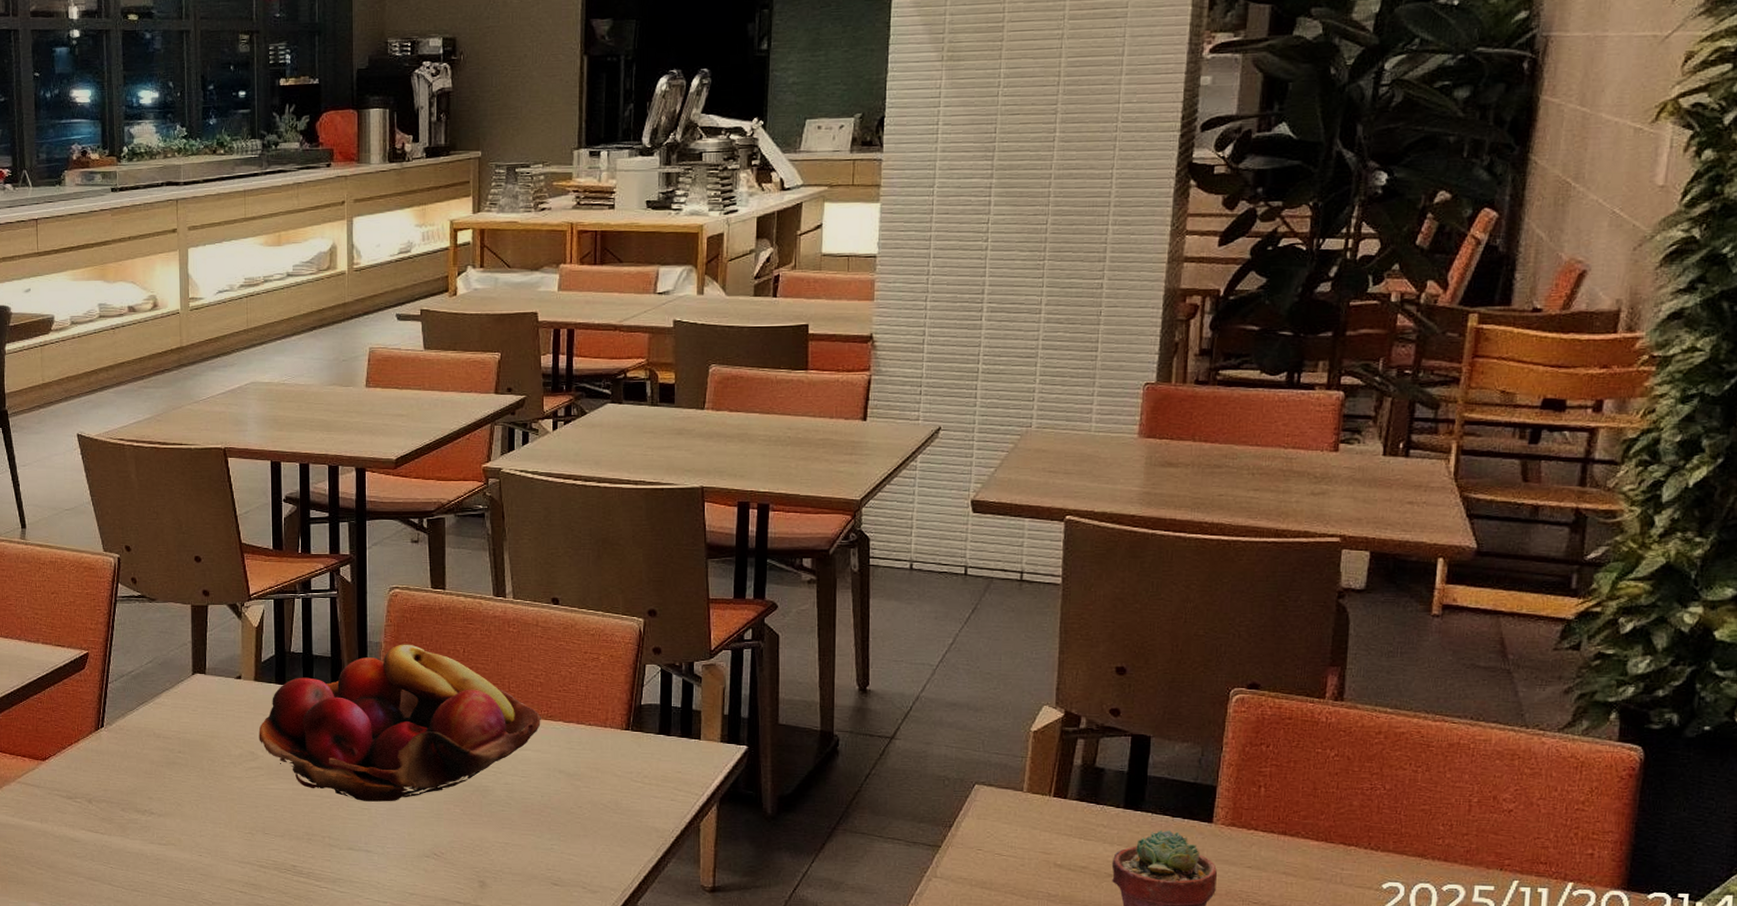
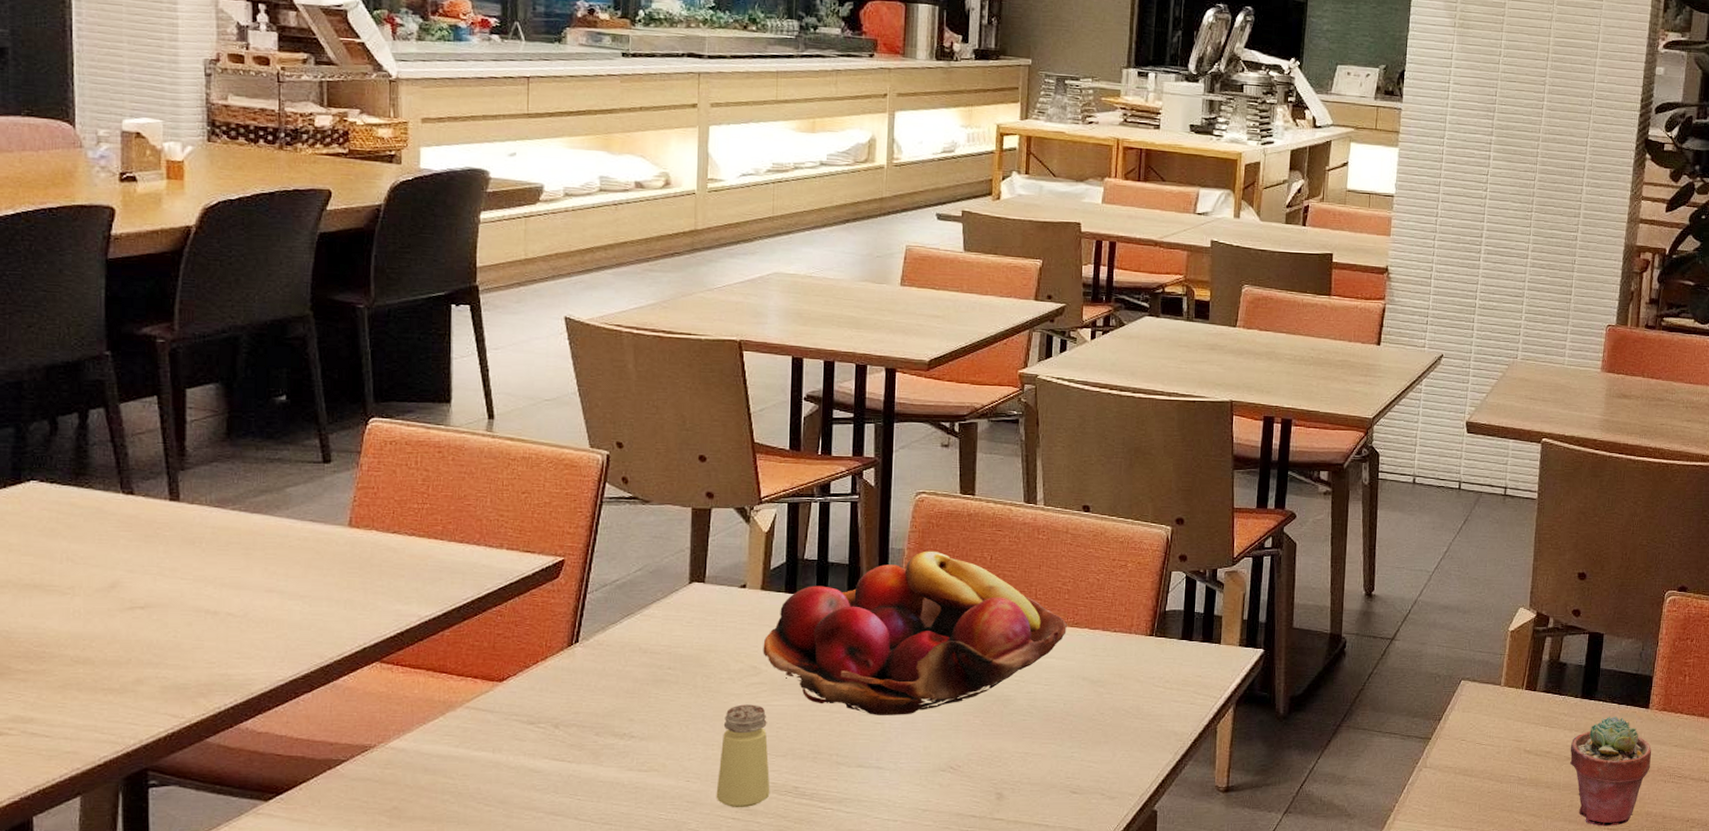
saltshaker: none [225,787,272,883] -> present [716,704,770,808]

